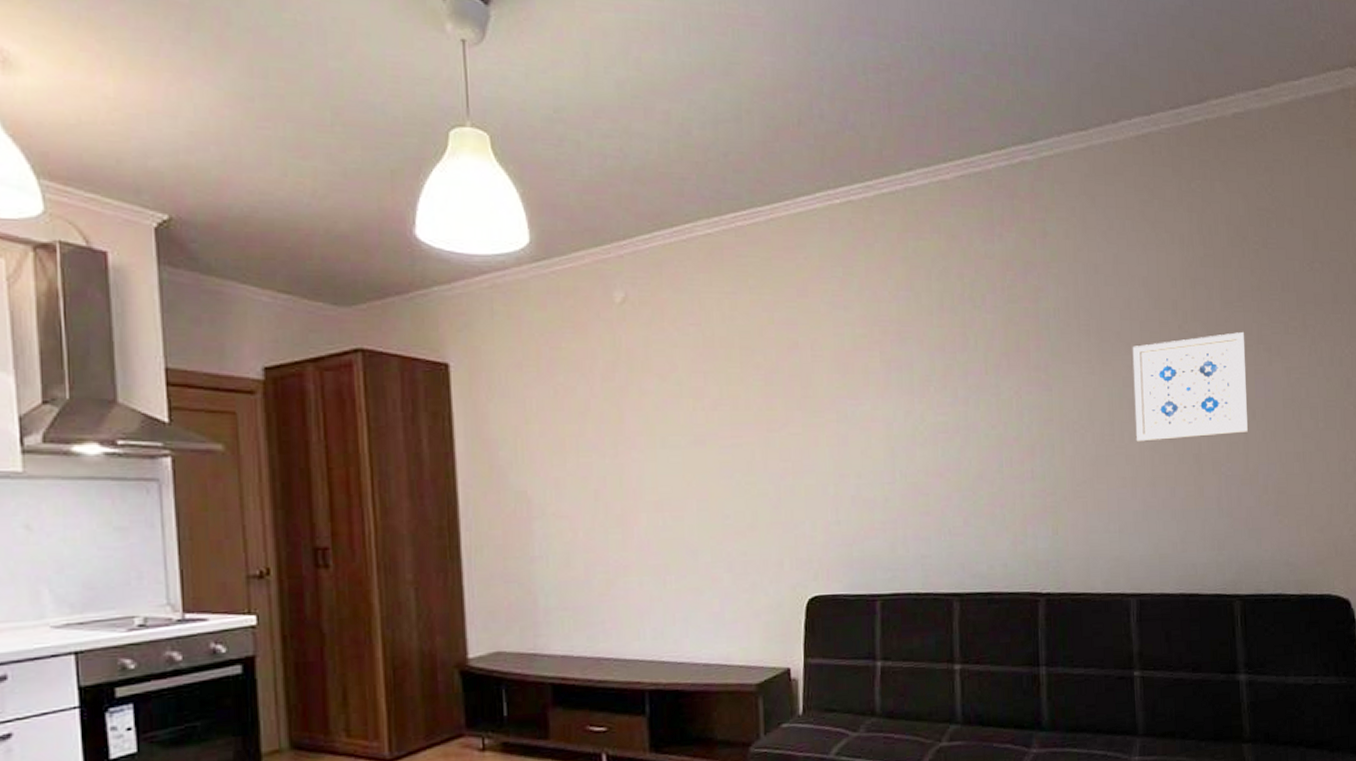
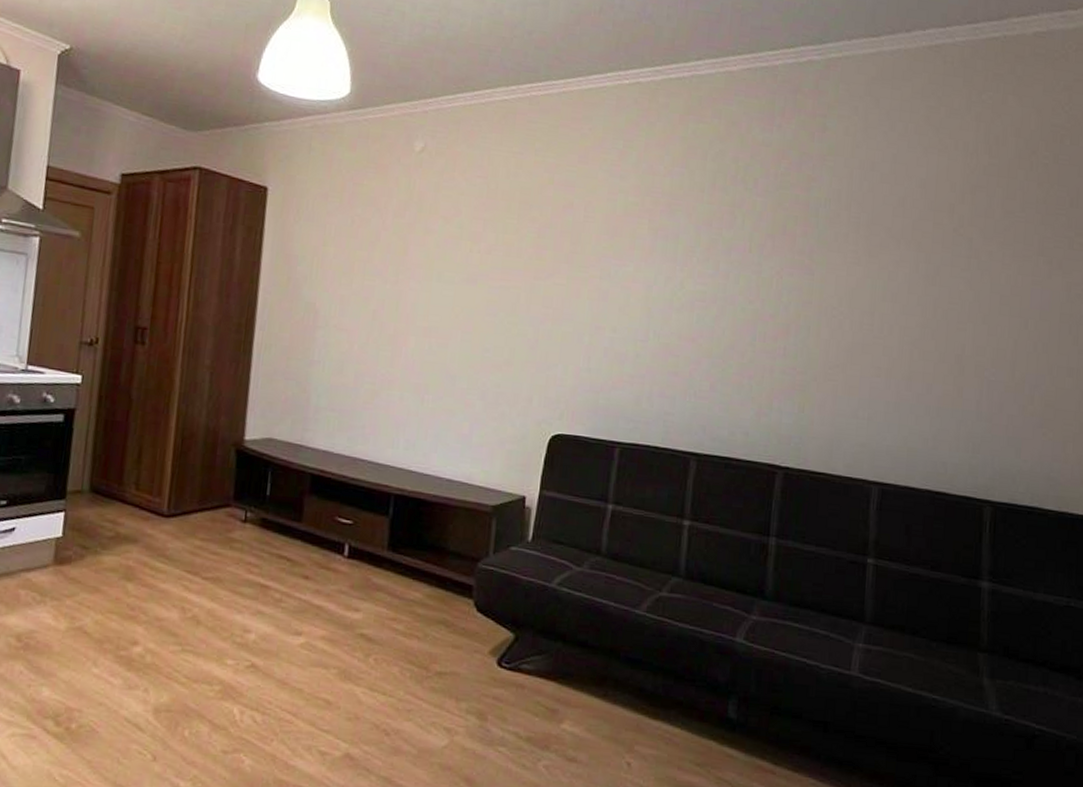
wall art: present [1132,332,1248,442] -> none [897,241,1023,341]

